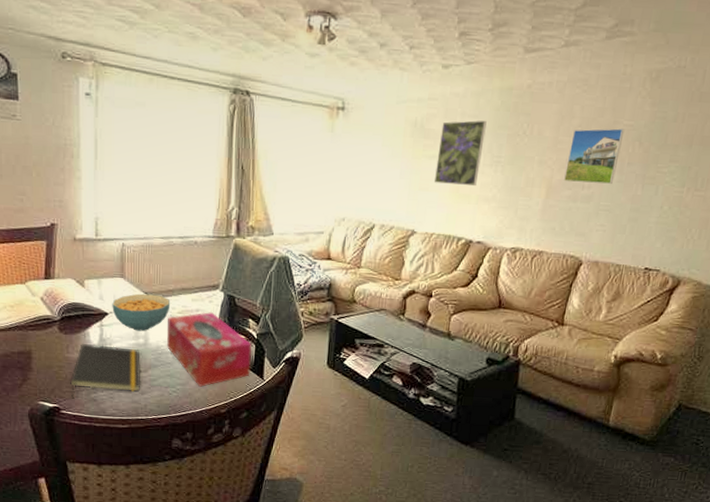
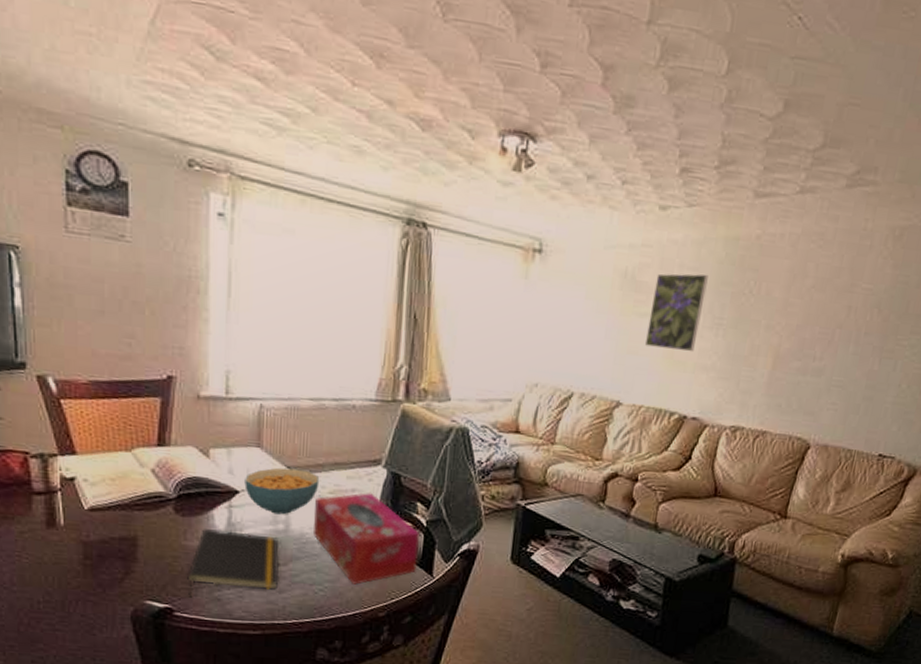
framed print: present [563,128,625,185] -> none [792,290,863,357]

